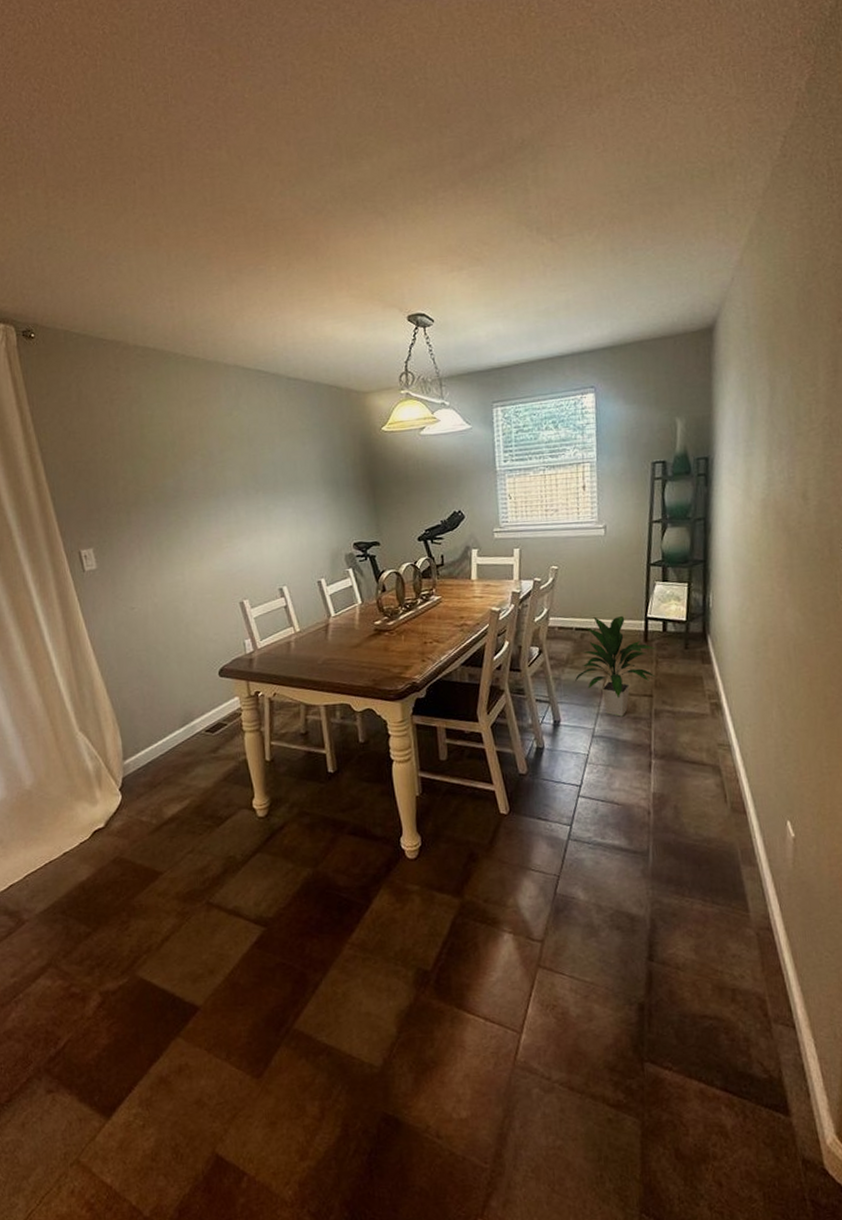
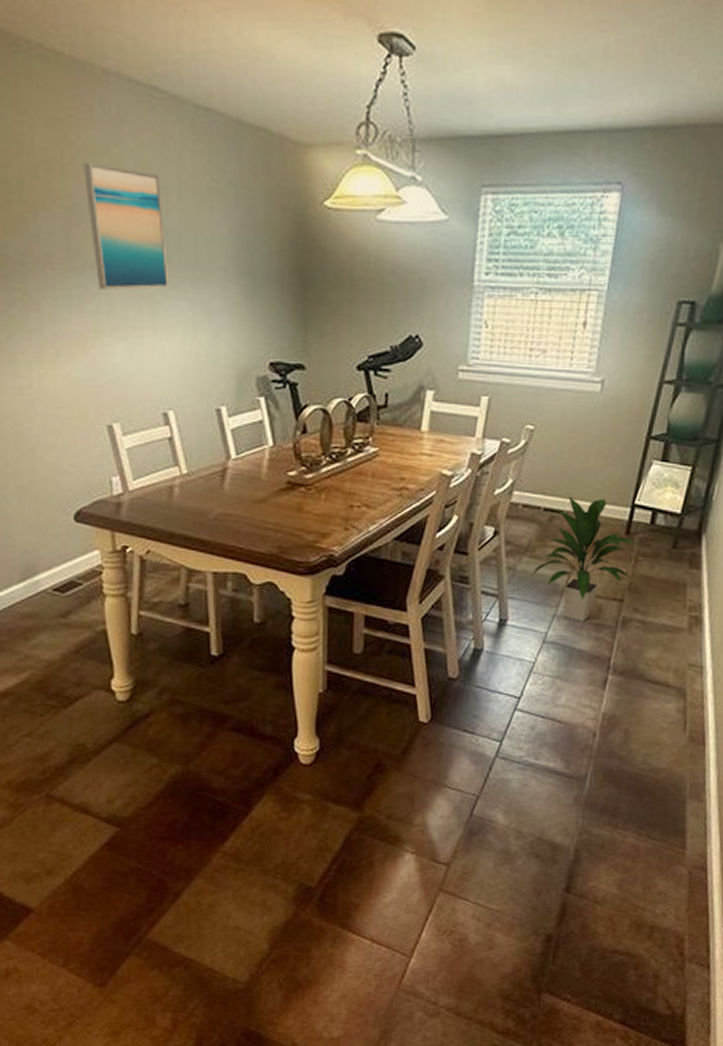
wall art: none [215,423,278,507] -> present [84,162,170,290]

